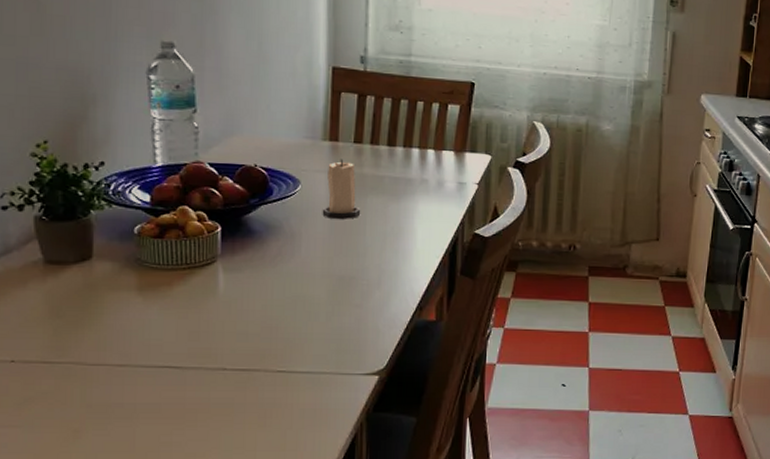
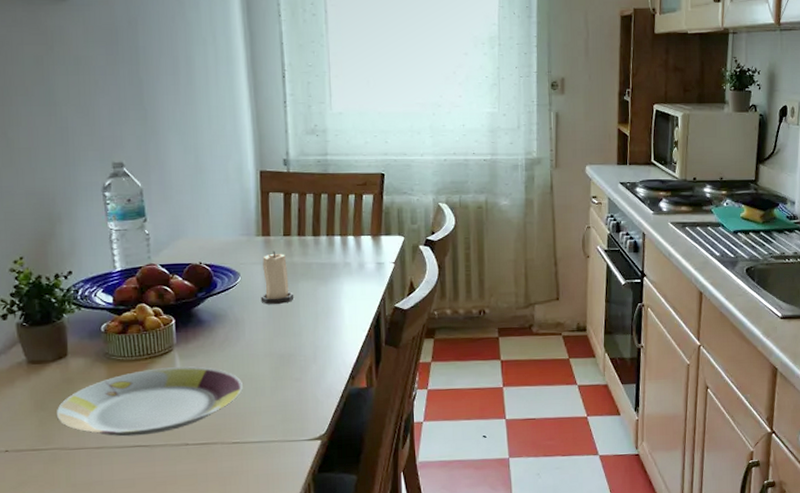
plate: none [74,280,294,355] -> present [56,366,243,437]

